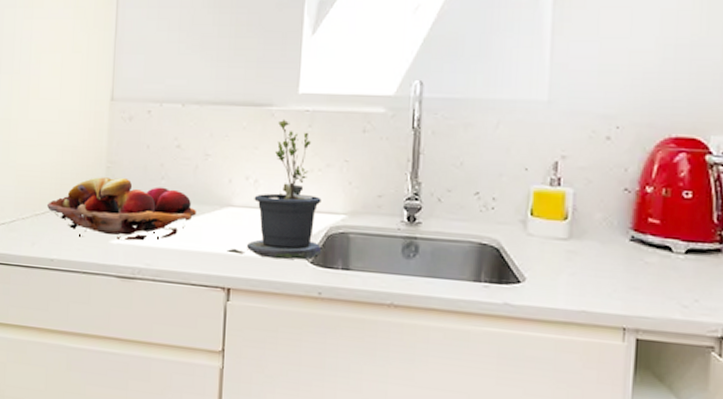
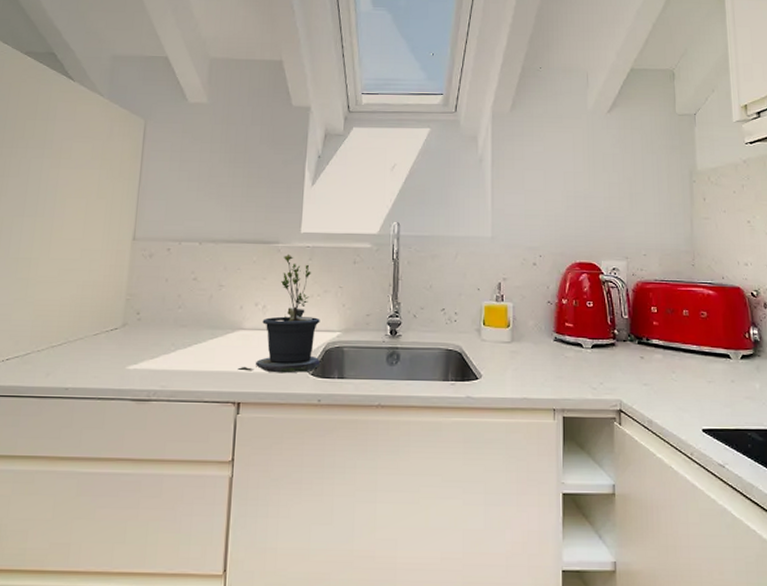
fruit basket: present [46,177,197,241] -> none [64,309,211,365]

